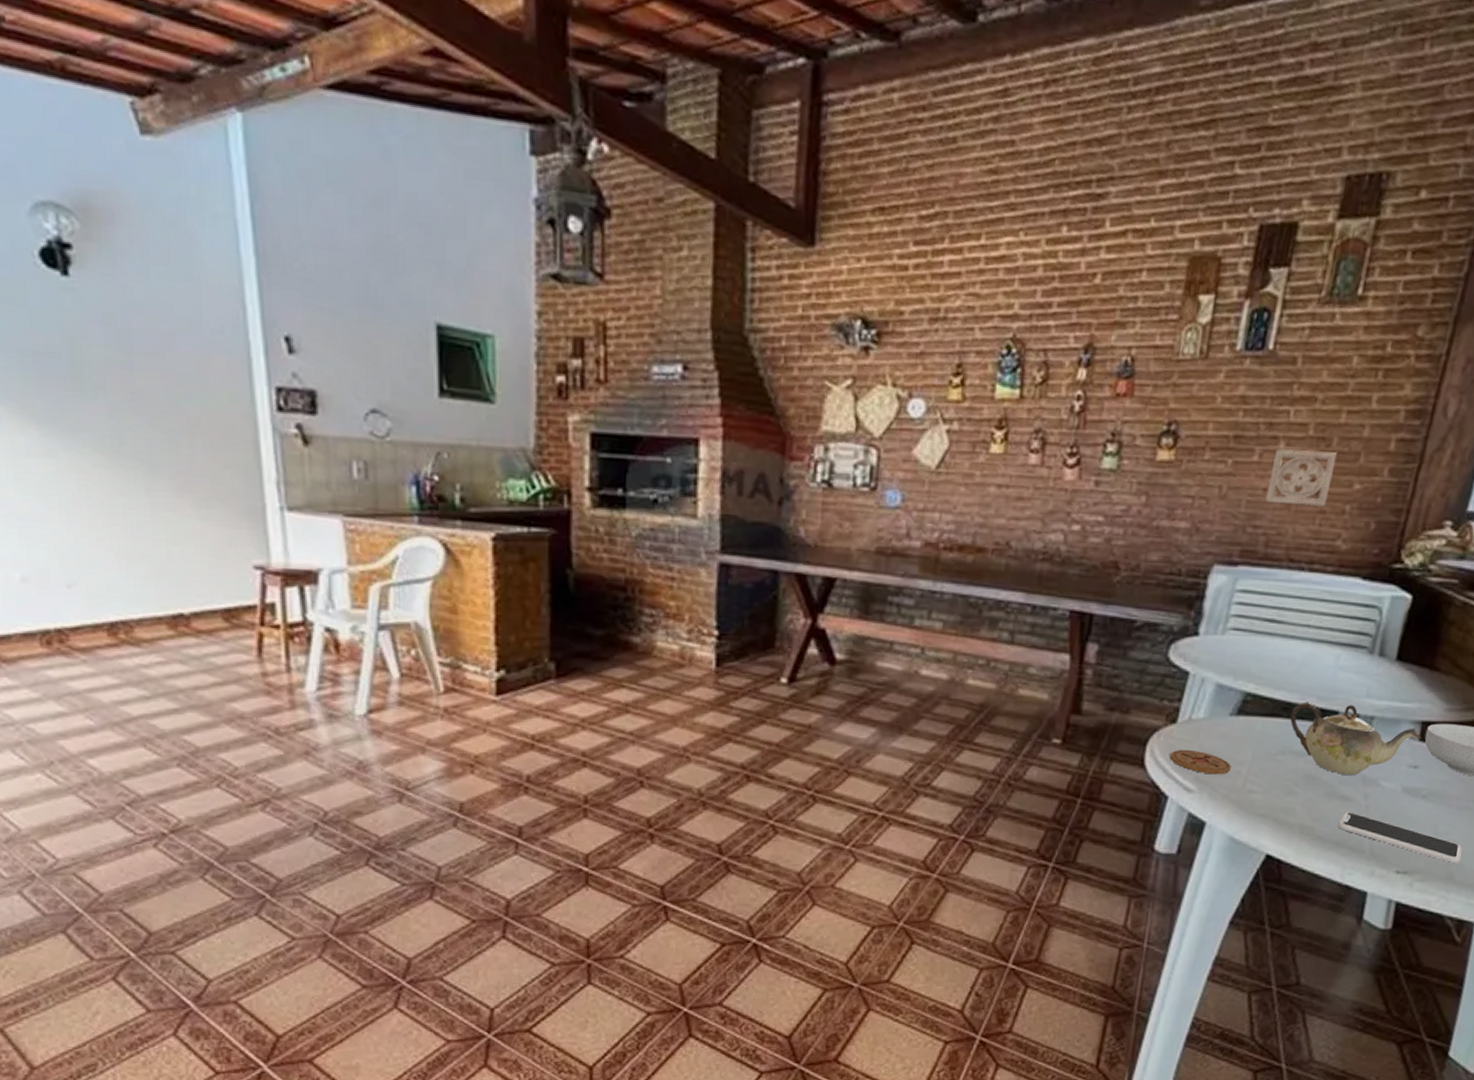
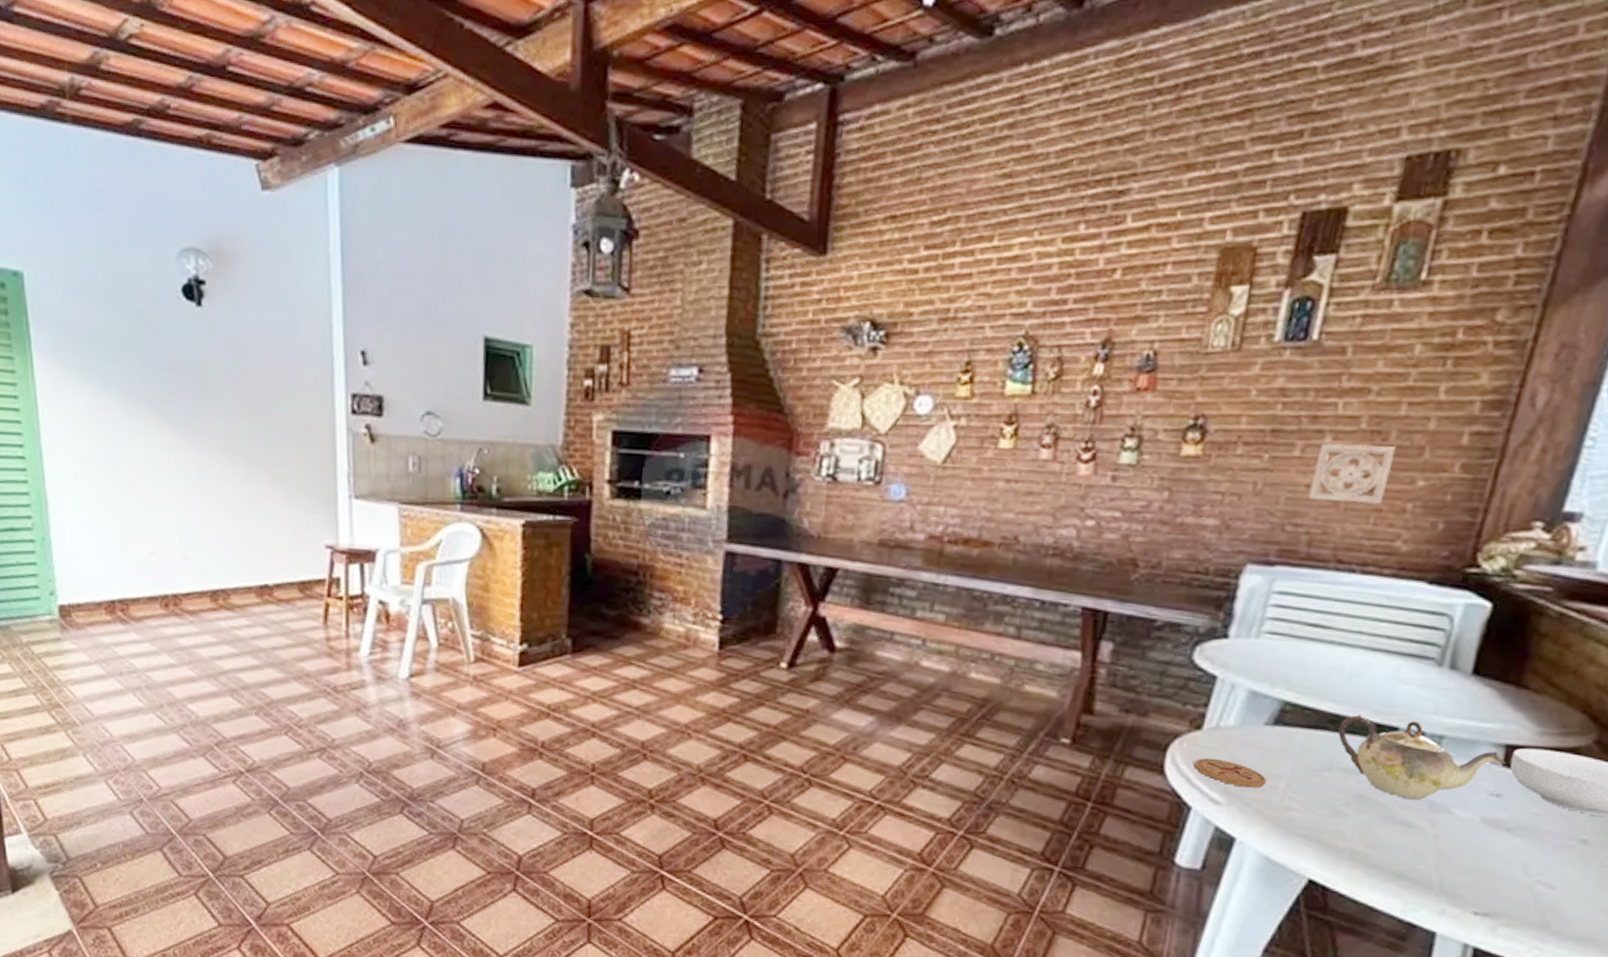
smartphone: present [1337,812,1463,863] -> none [1398,840,1562,910]

